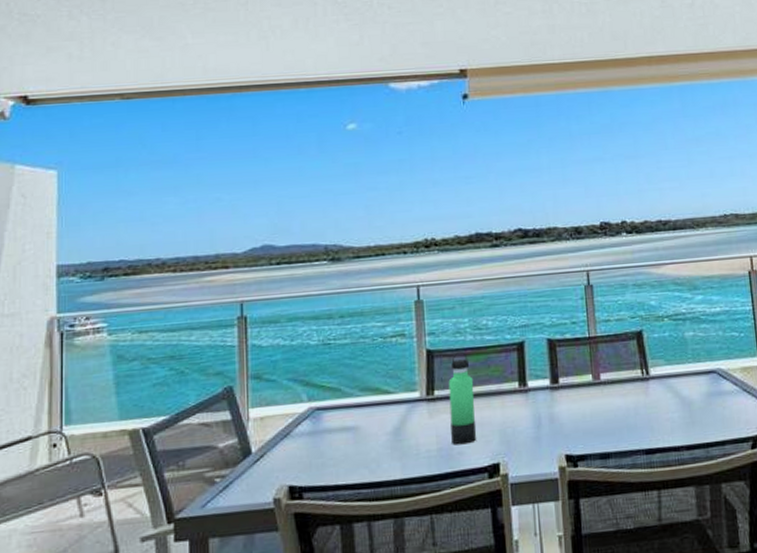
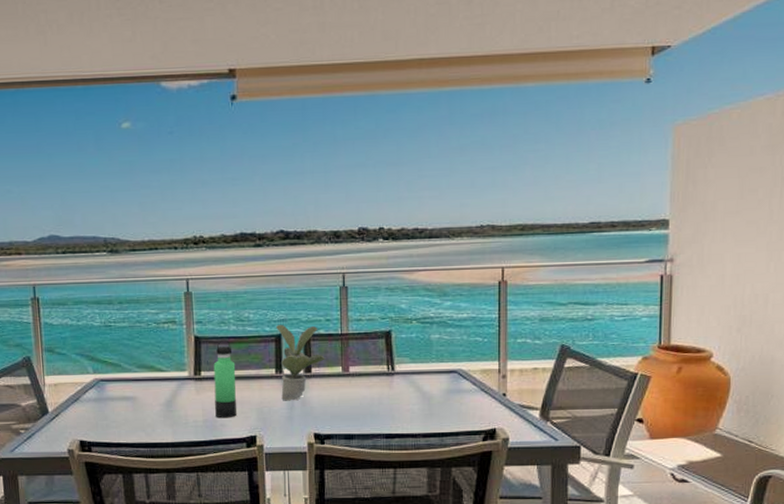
potted plant: none [517,331,574,419] -> present [275,325,326,401]

